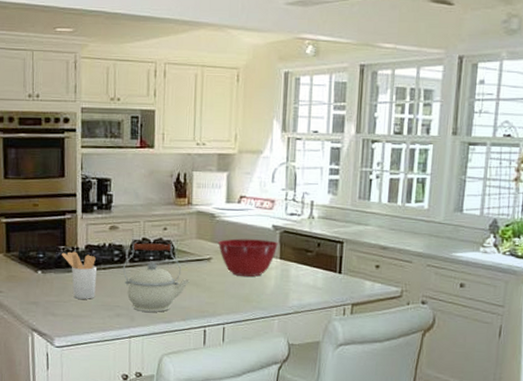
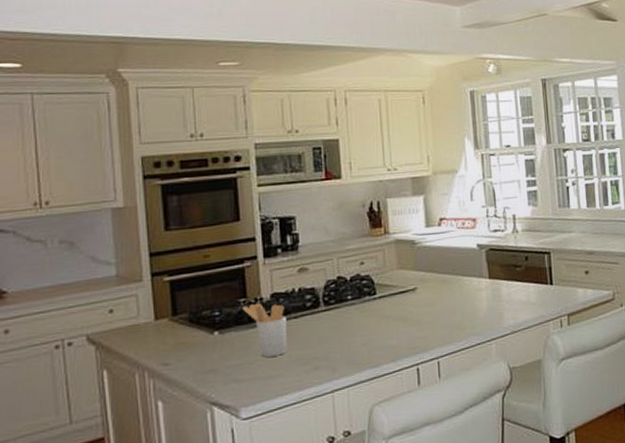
kettle: present [122,242,190,312] -> none [317,279,395,360]
mixing bowl: present [218,238,278,277] -> none [421,260,485,303]

